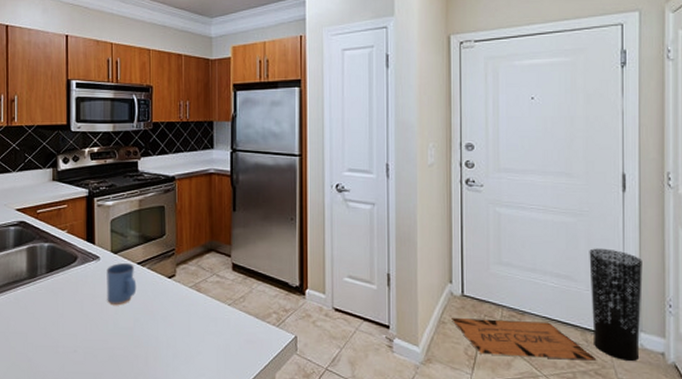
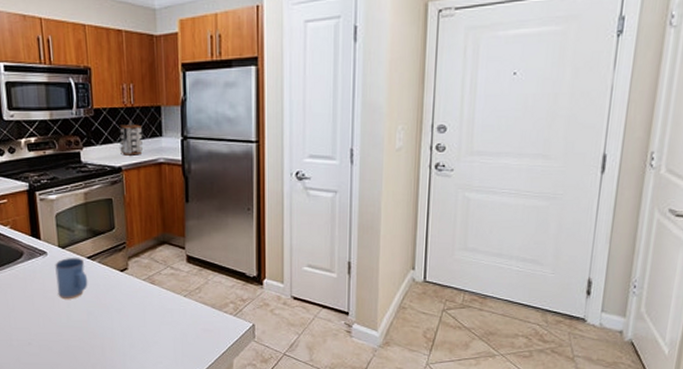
spice rack: none [173,133,196,166] -> present [119,120,143,156]
doormat: present [450,317,597,361] -> none [411,302,555,340]
umbrella stand: present [589,248,643,361] -> none [553,232,613,339]

